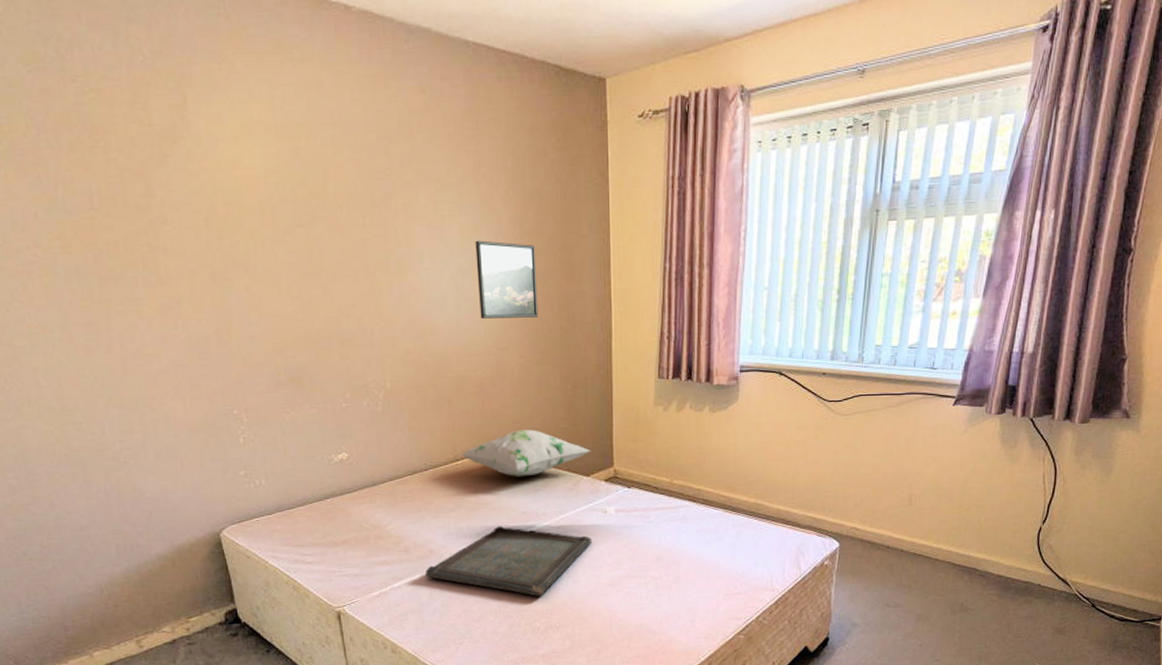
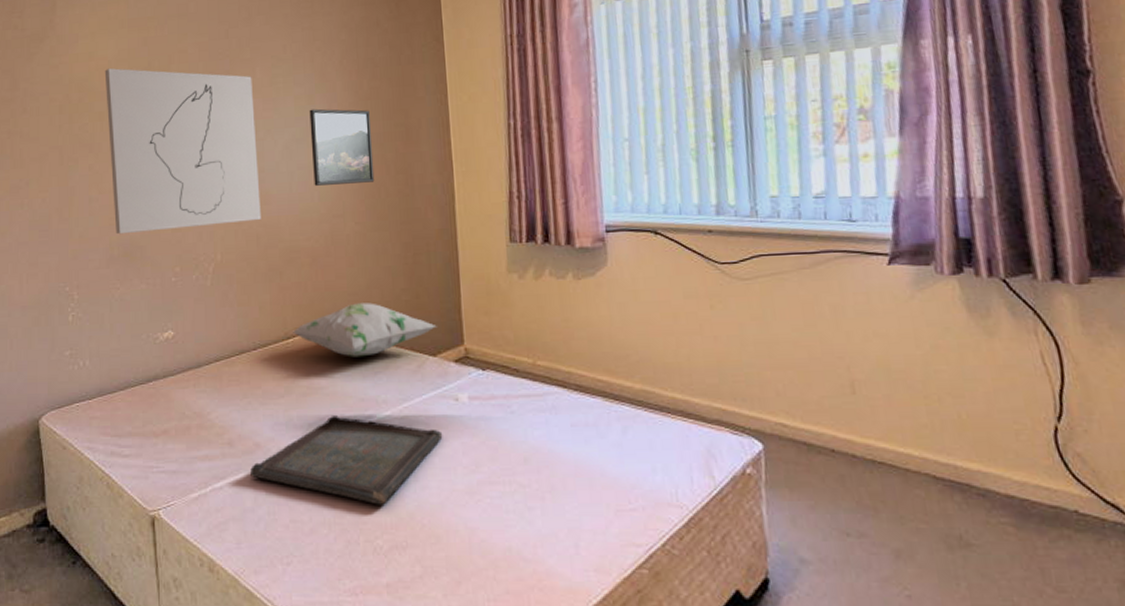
wall art: none [252,179,429,360] -> present [104,68,261,235]

